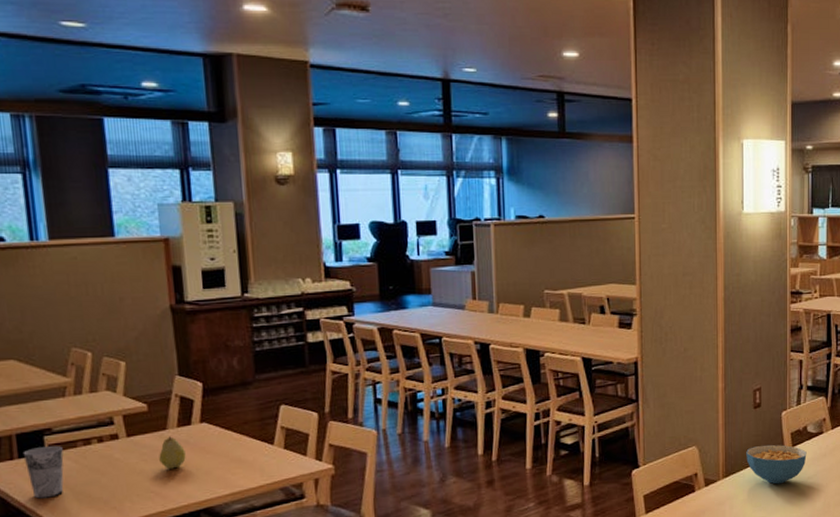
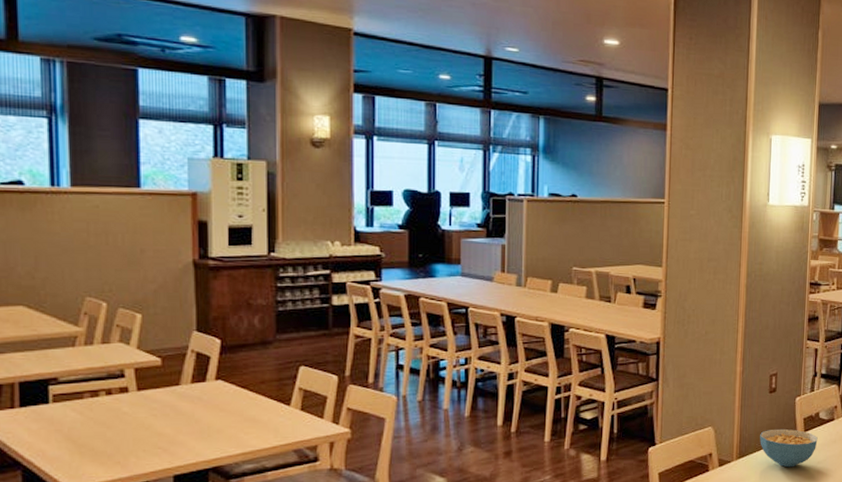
cup: present [23,446,64,499] -> none [25,396,68,450]
fruit: present [159,436,186,469] -> none [170,392,198,426]

